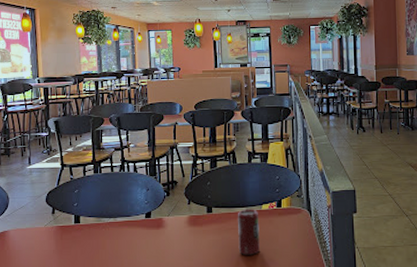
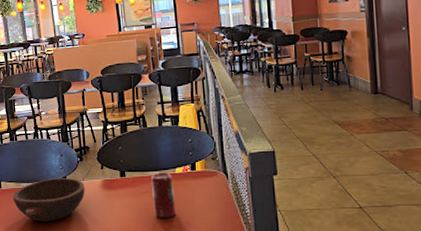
bowl: none [91,213,170,259] -> present [12,178,85,221]

